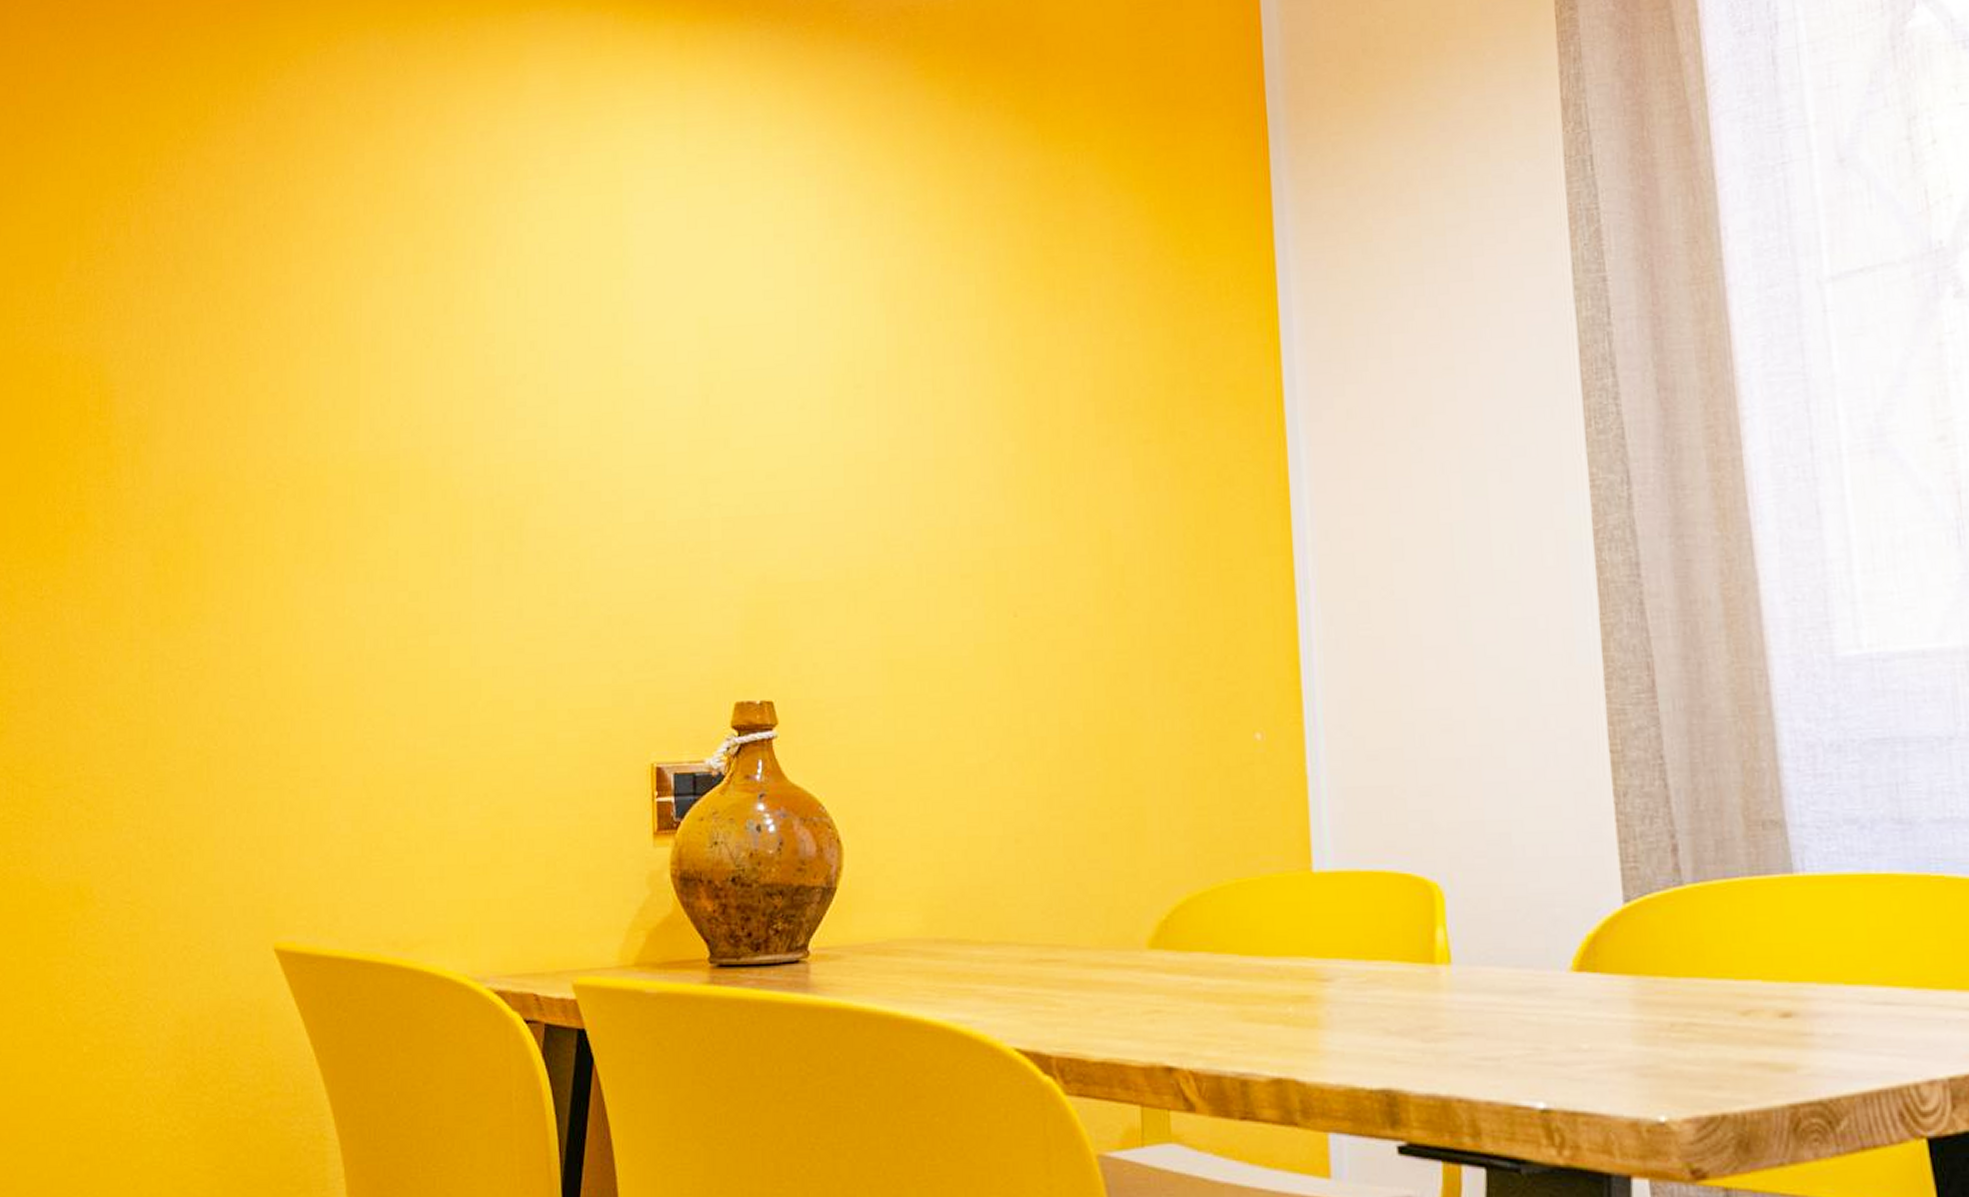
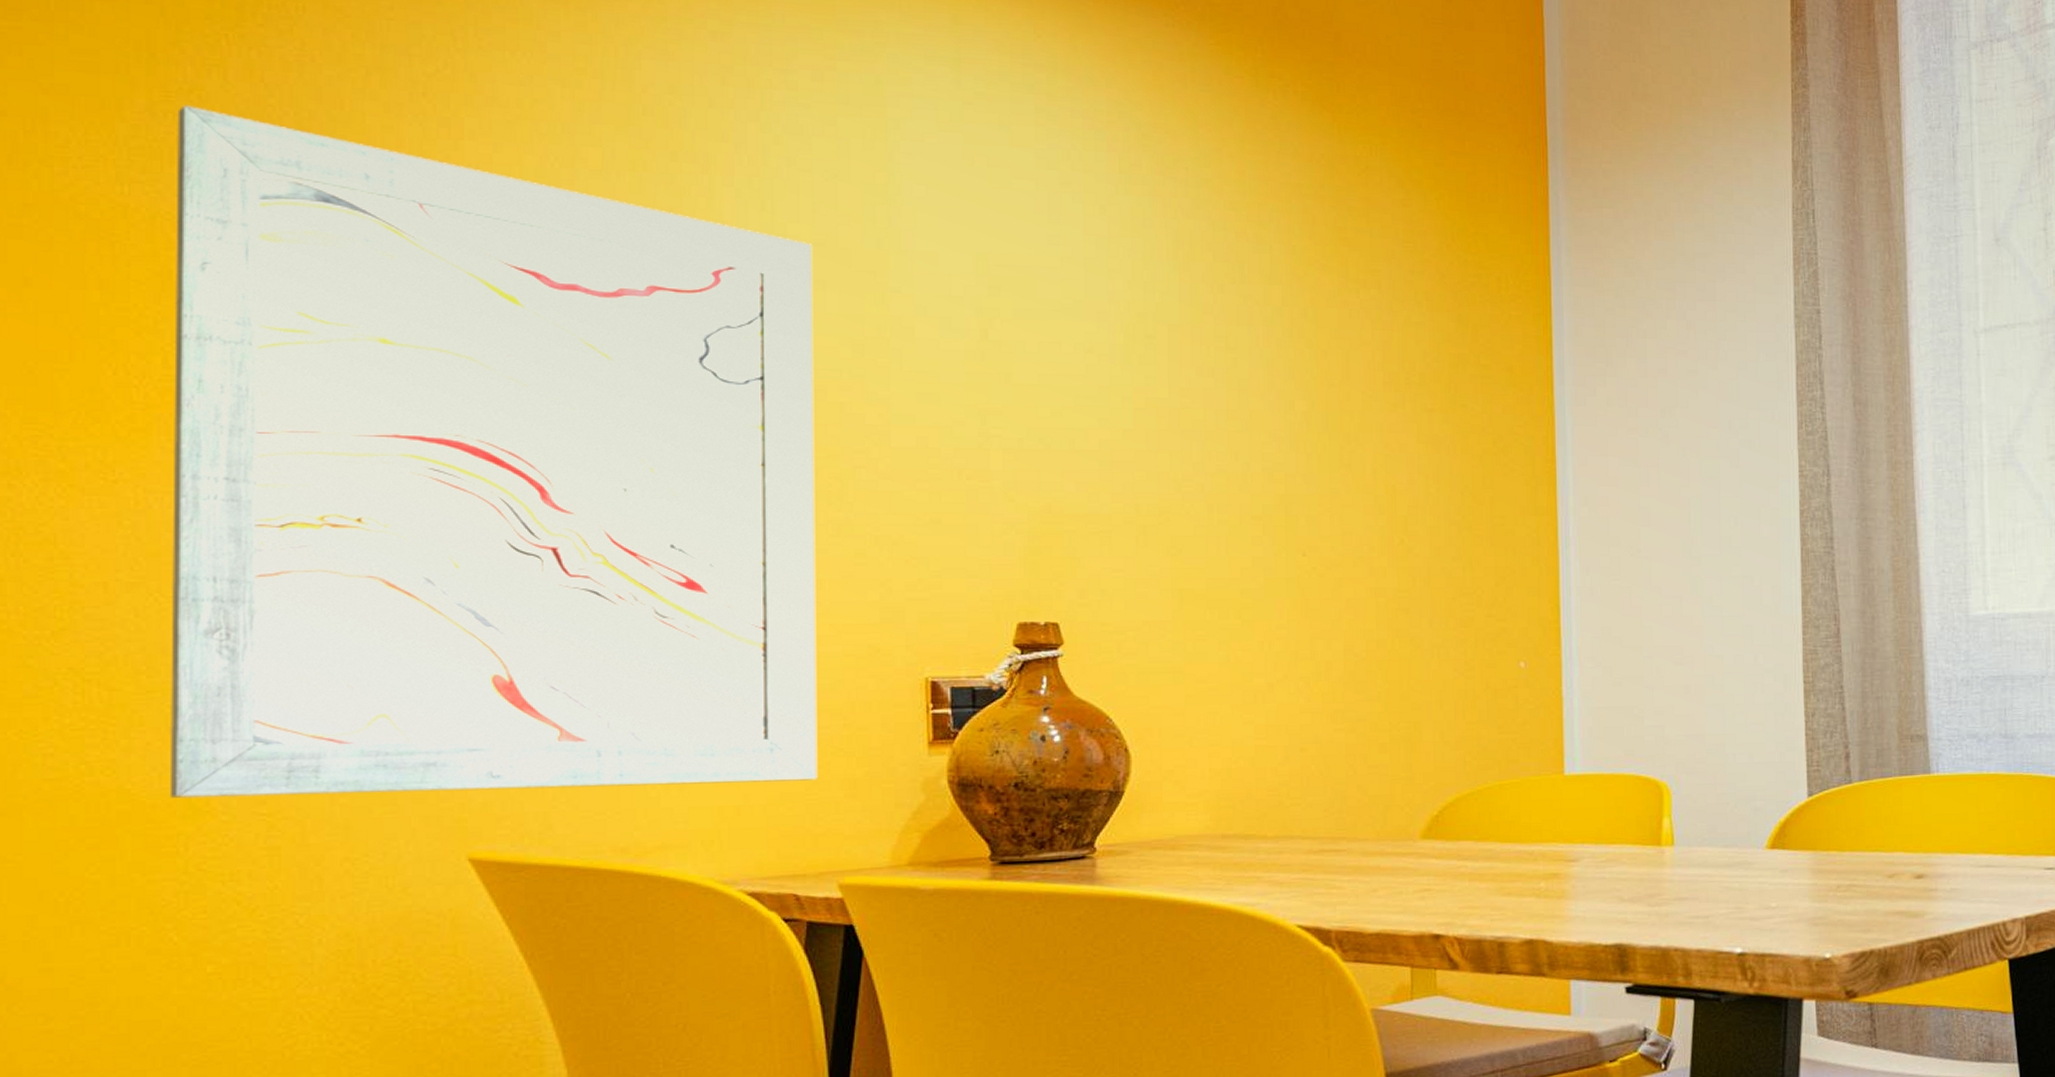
wall art: none [66,261,559,886] -> present [171,105,818,798]

